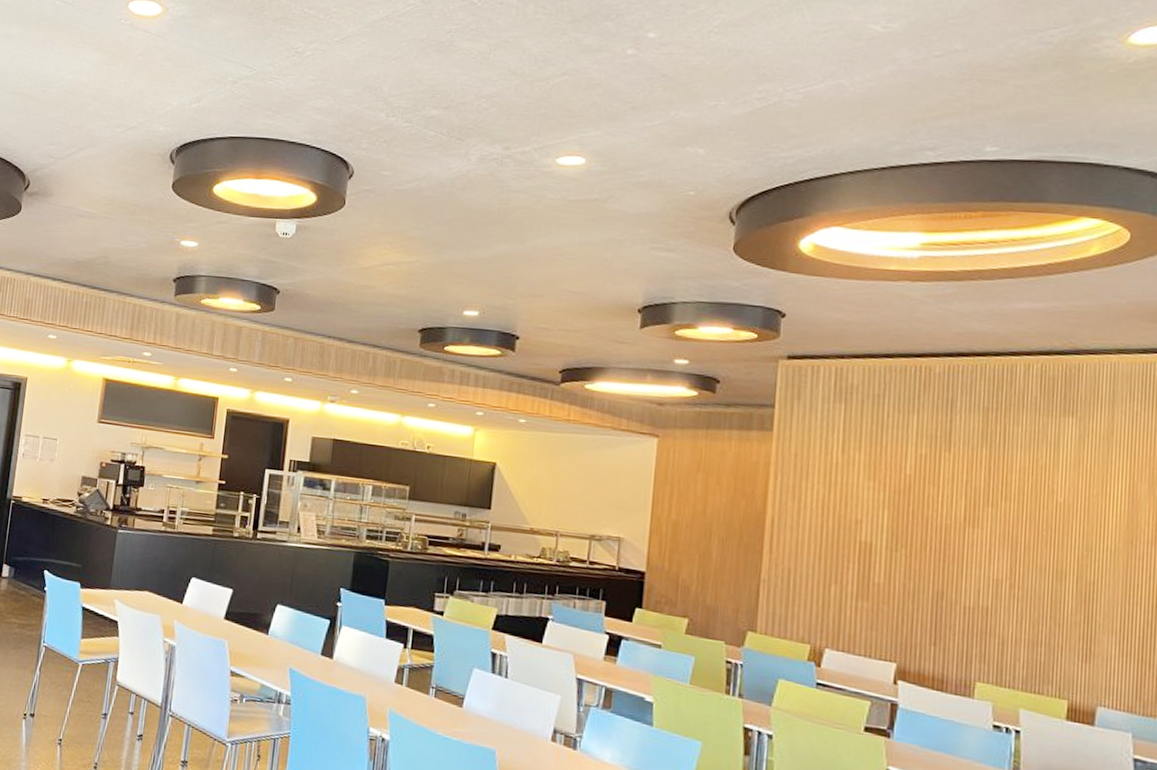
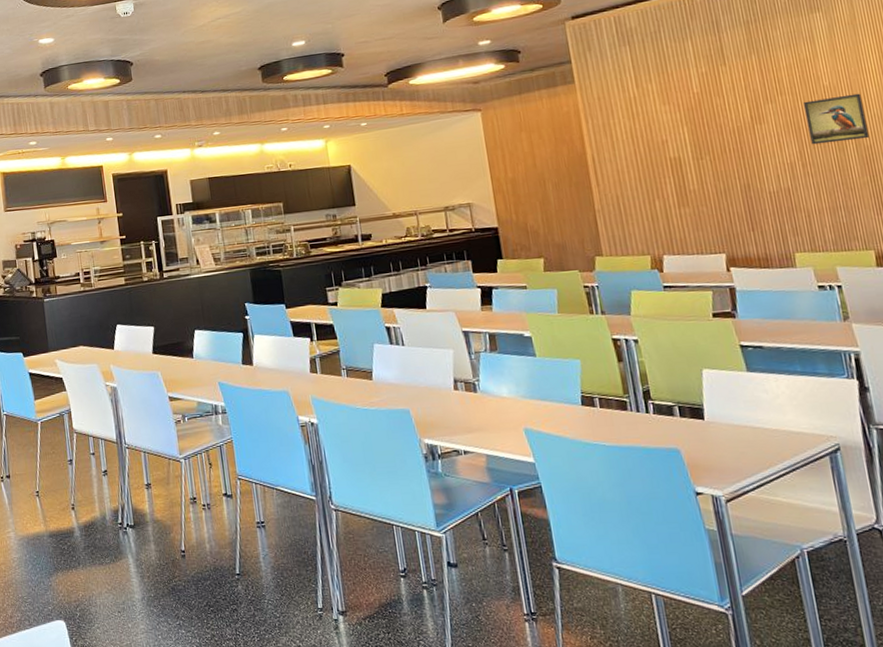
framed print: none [1026,514,1098,573] -> present [803,93,870,145]

